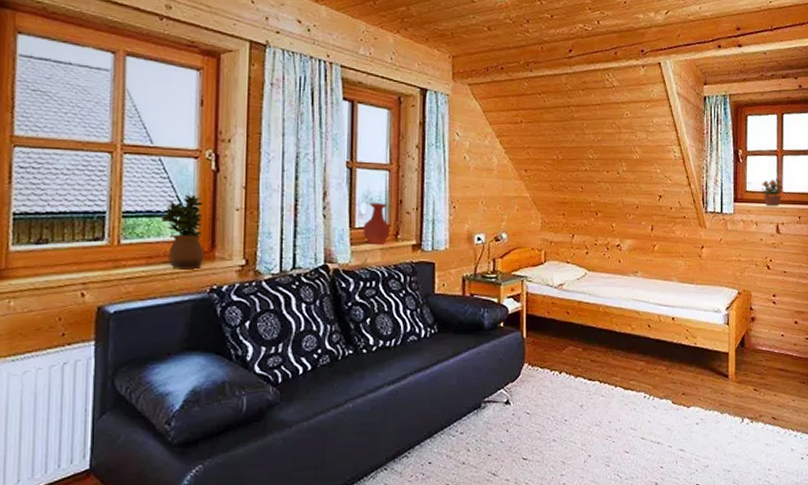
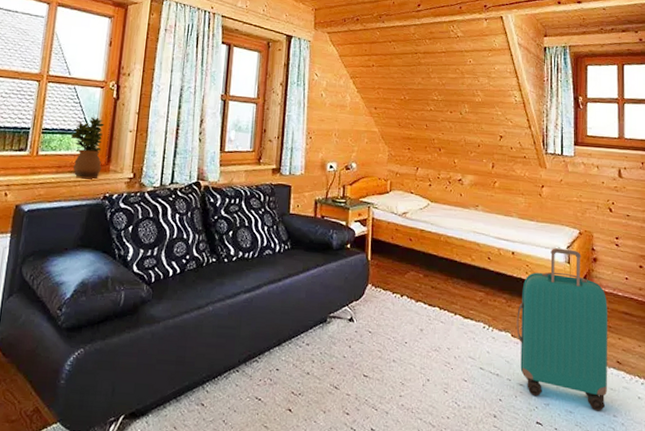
vase: present [363,203,391,246] -> none [231,130,255,168]
suitcase: none [677,310,764,467] -> present [516,248,607,411]
flowerpot: present [762,178,782,207] -> none [603,124,624,152]

